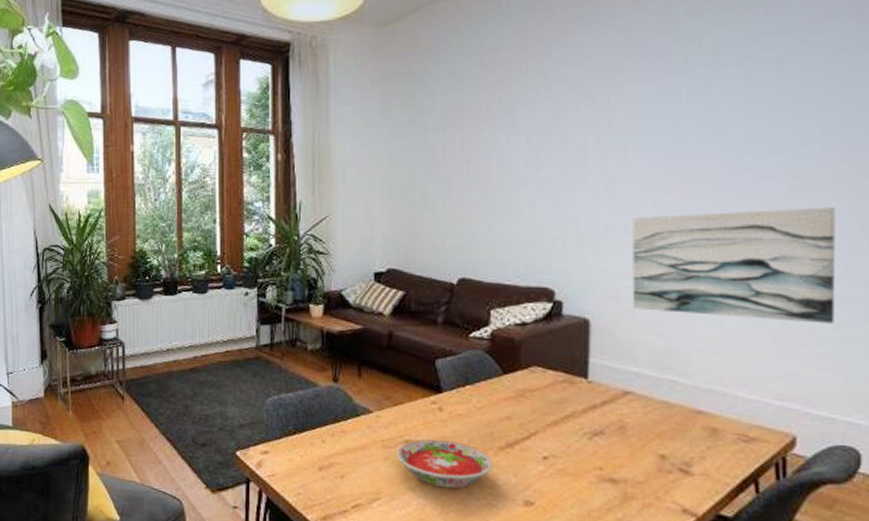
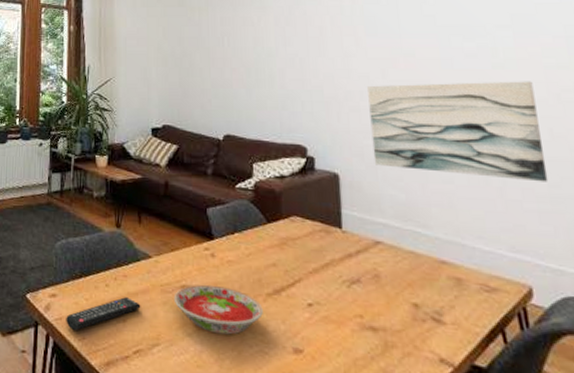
remote control: none [279,453,360,487] -> present [66,297,141,331]

